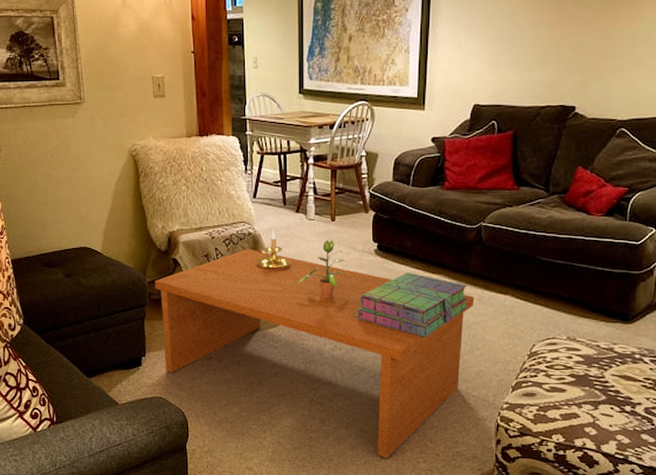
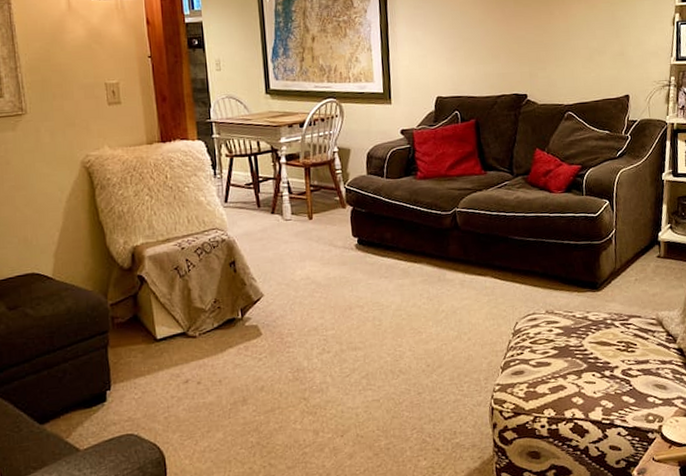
coffee table: present [155,249,474,458] -> none [118,256,457,463]
candle holder: present [257,229,290,270] -> none [233,233,269,277]
potted plant: present [297,239,348,298] -> none [278,239,331,300]
stack of books: present [356,272,469,337] -> none [342,264,452,329]

